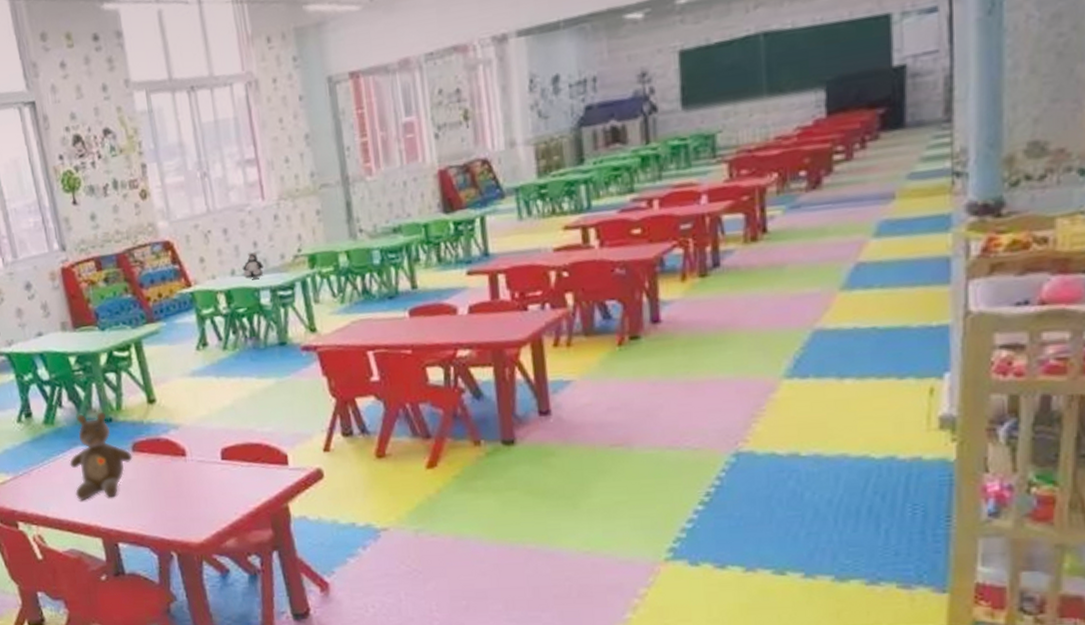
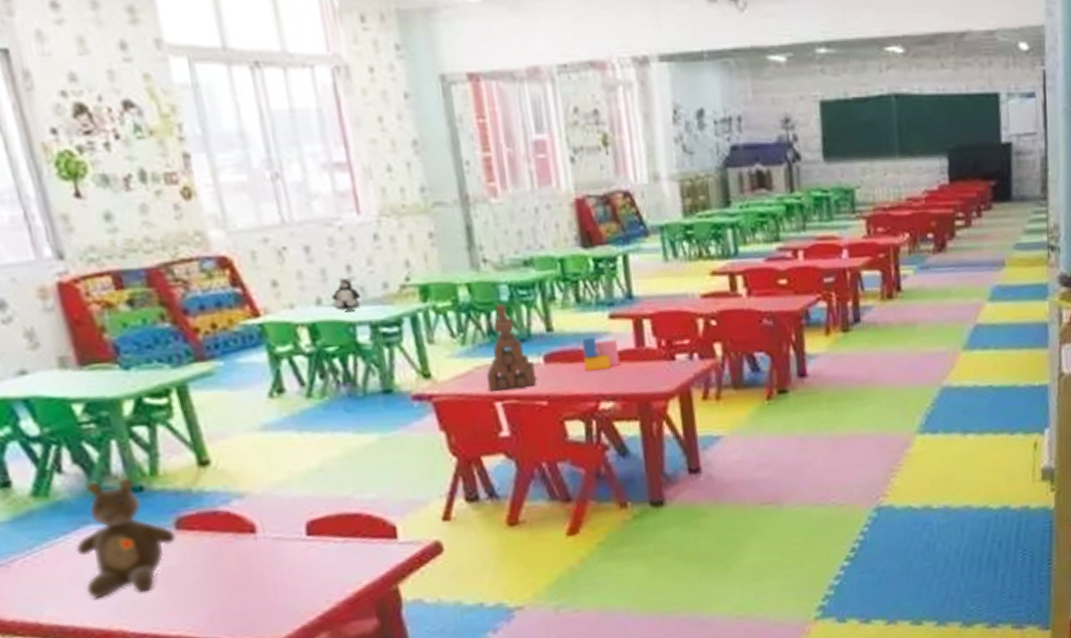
building blocks: none [360,266,403,342] -> present [486,304,537,391]
toy blocks: none [442,291,477,324] -> present [581,336,620,373]

